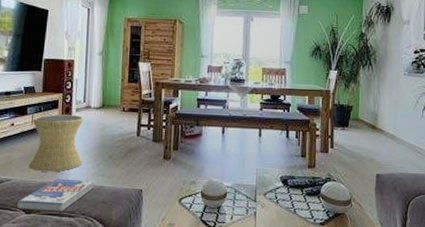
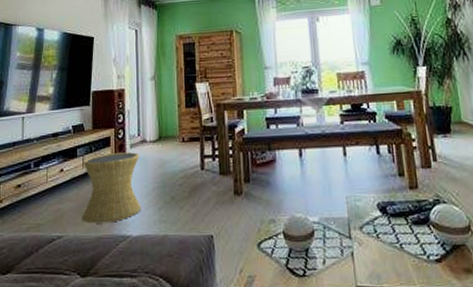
book: present [16,178,94,213] -> none [70,229,157,273]

